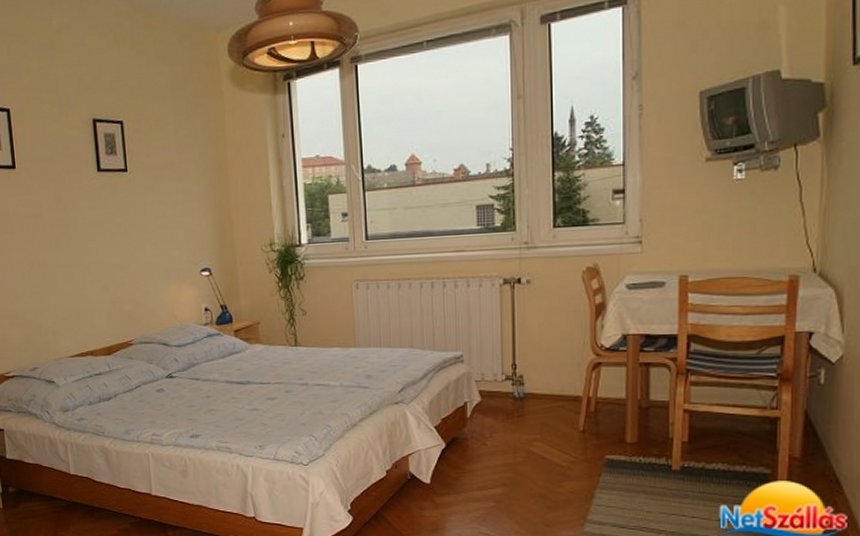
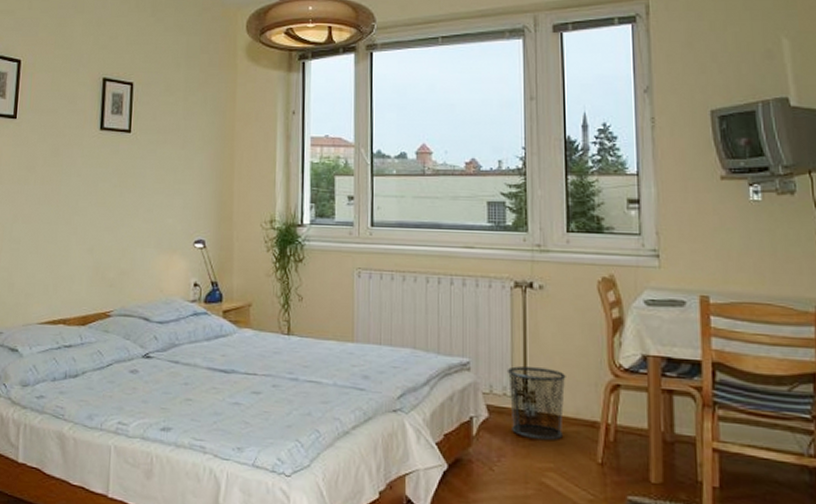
waste bin: none [497,354,552,416] -> present [507,366,566,441]

